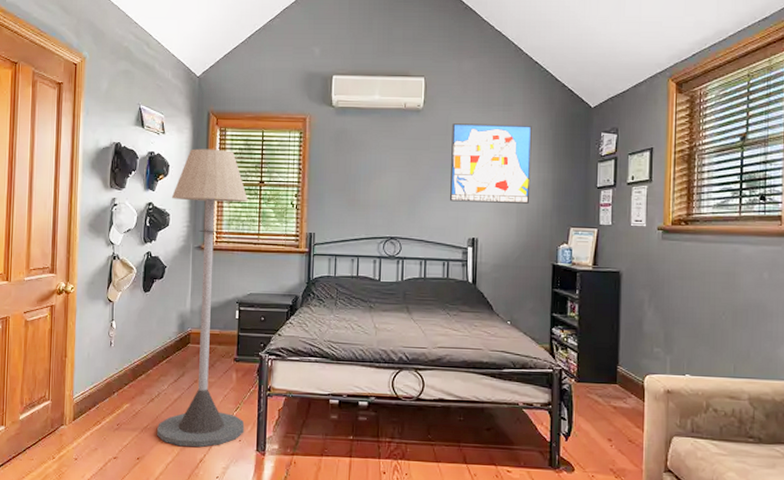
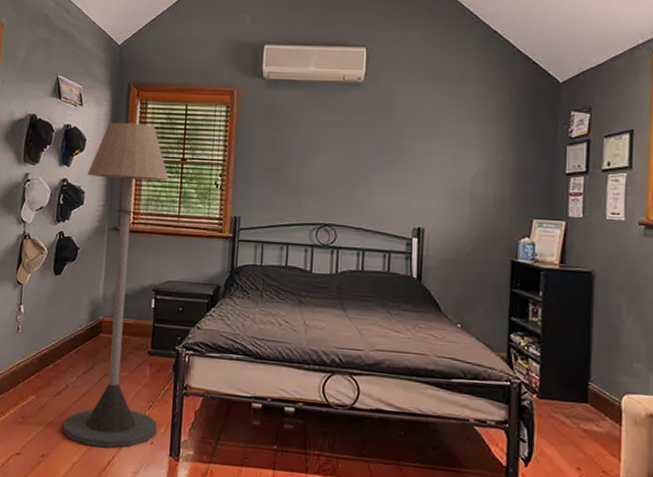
wall art: present [450,123,532,204] -> none [393,99,489,190]

